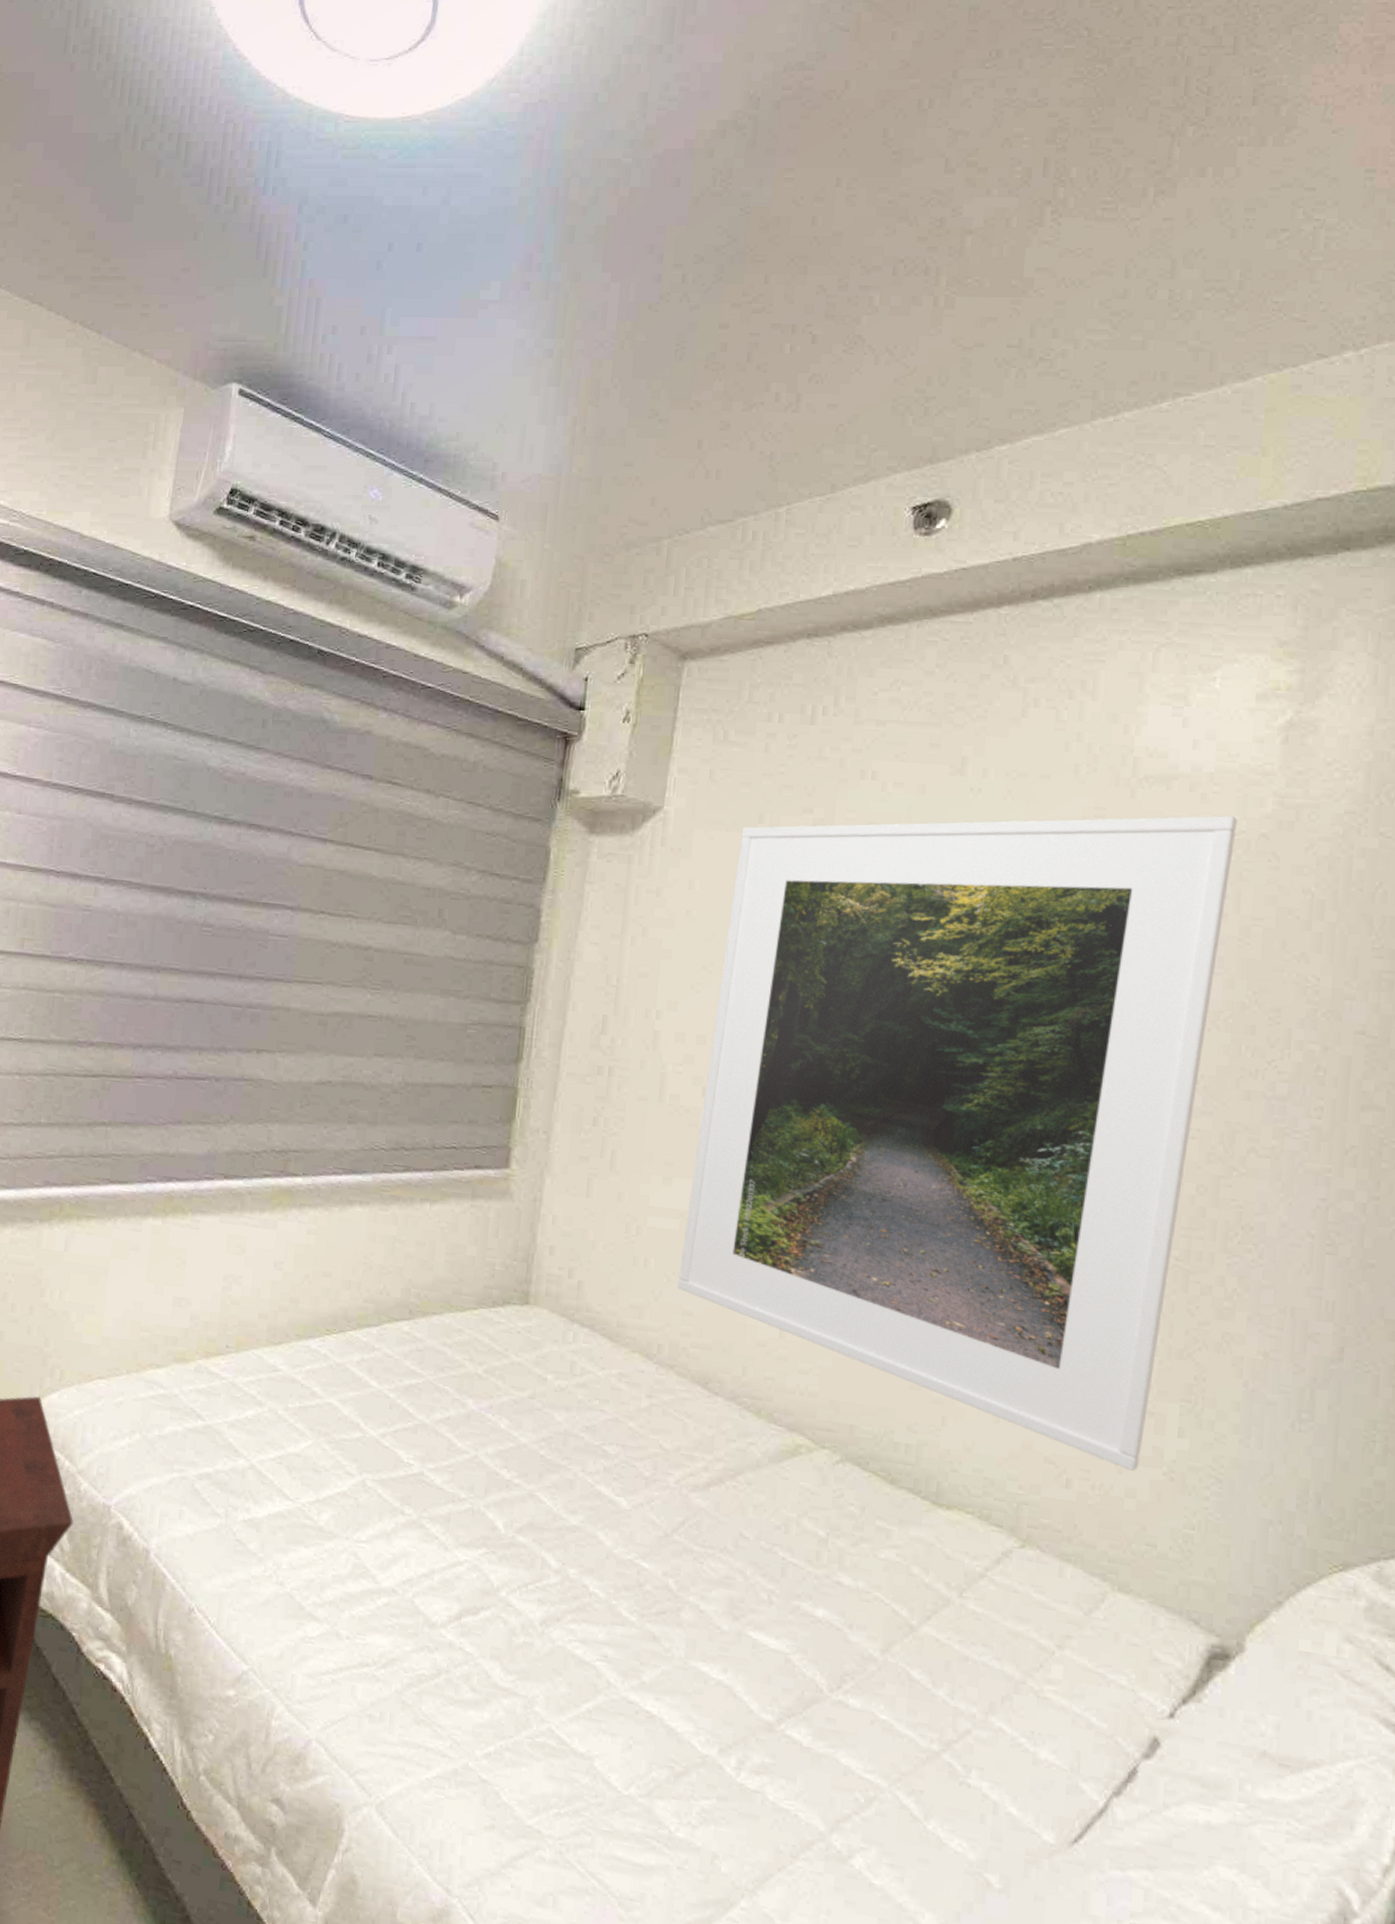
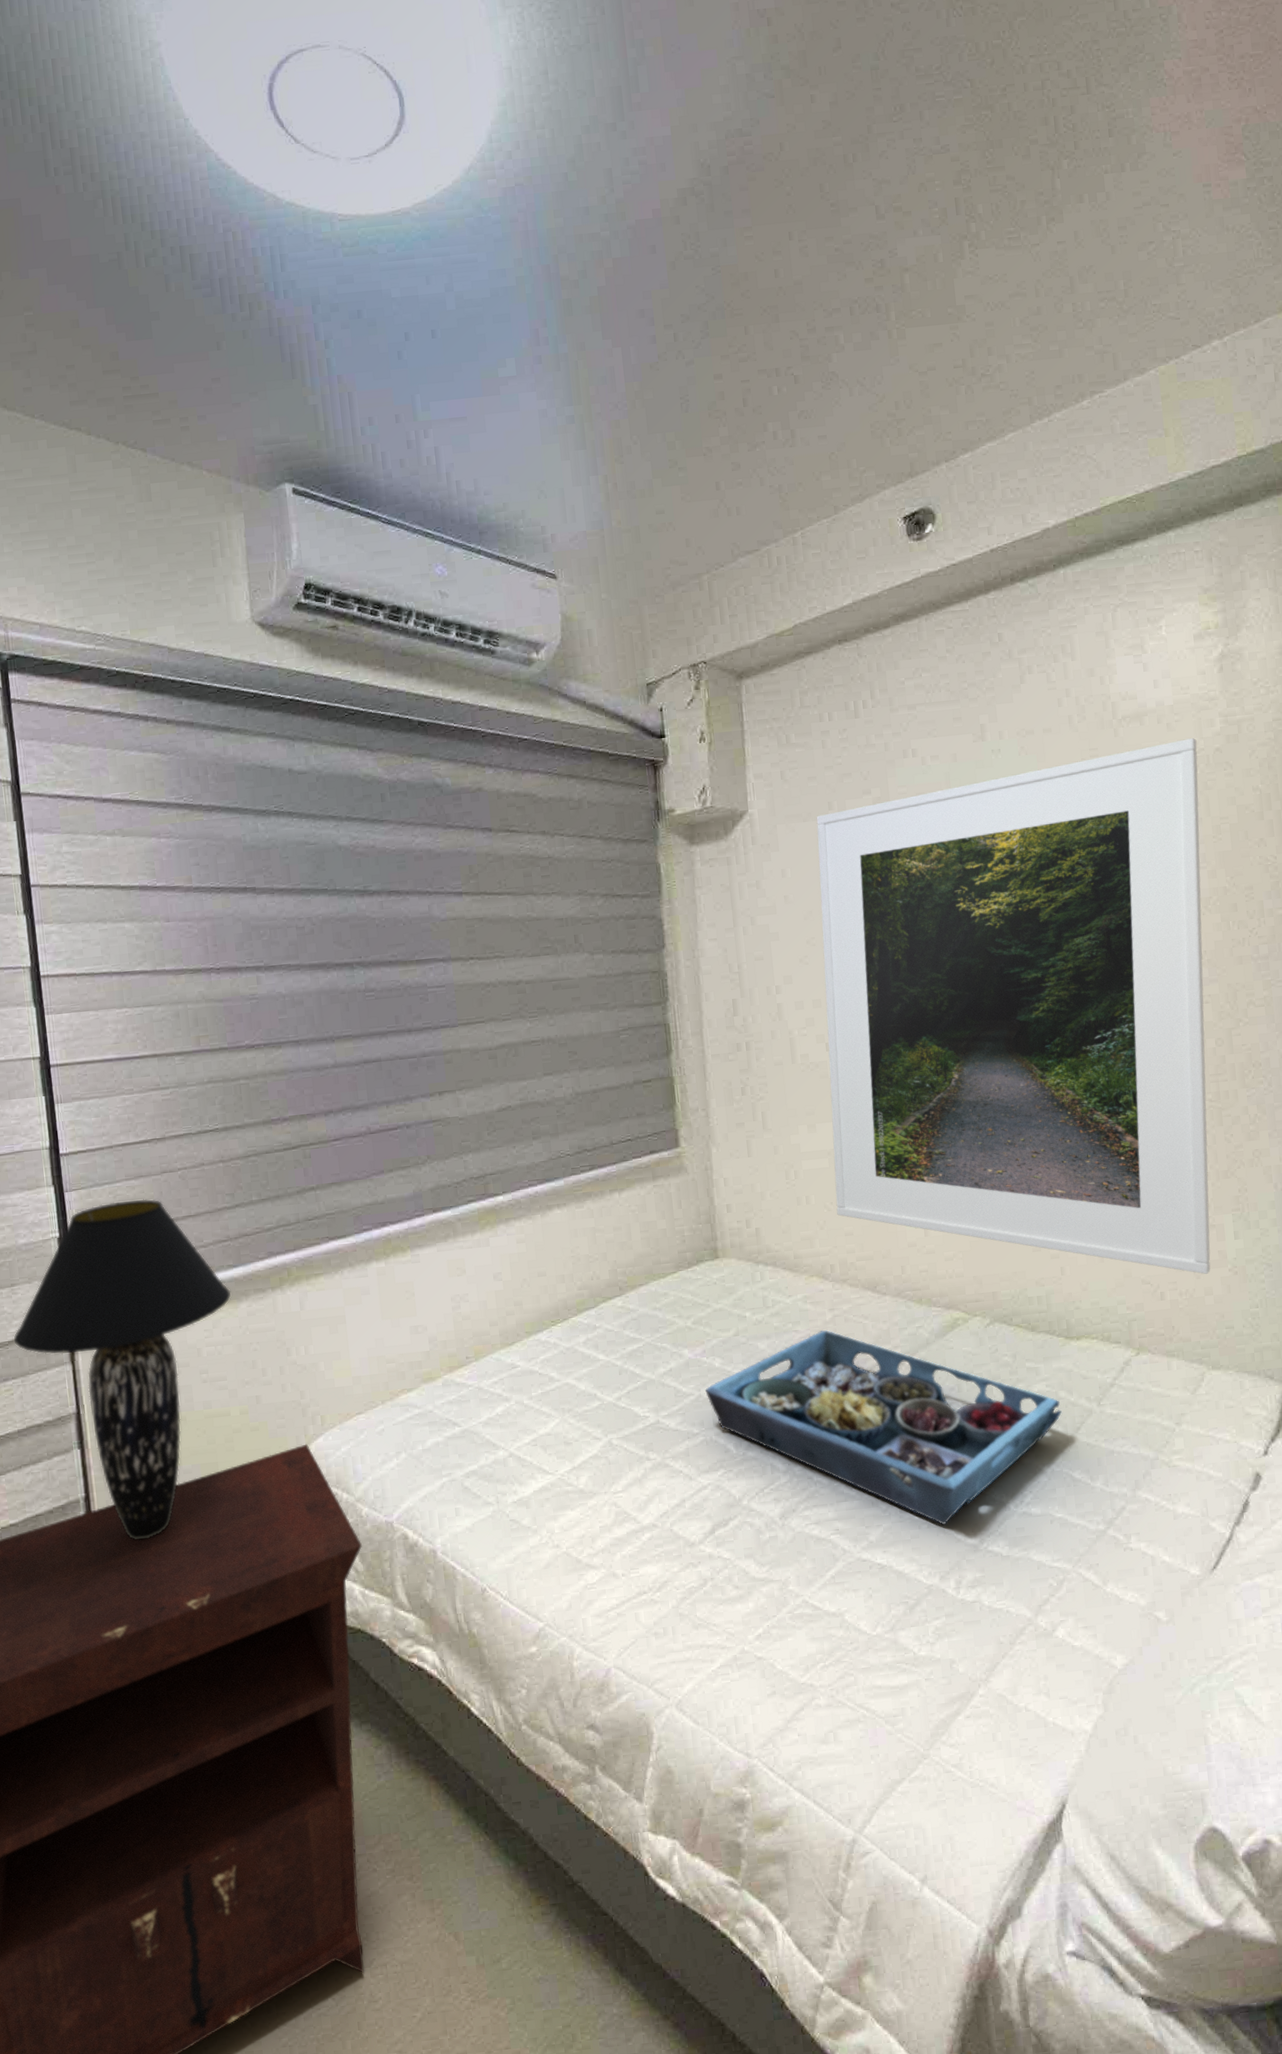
serving tray: none [483,1417,910,1689] -> present [705,1330,1062,1526]

